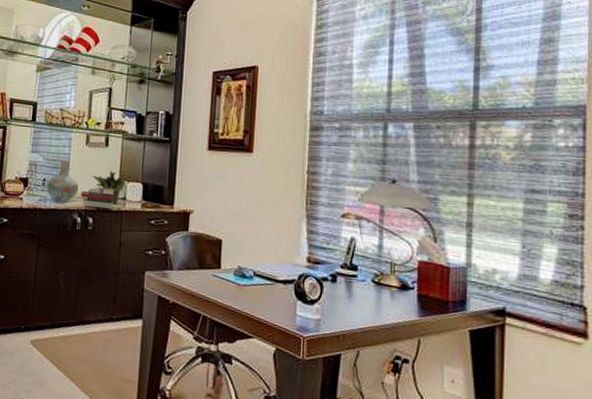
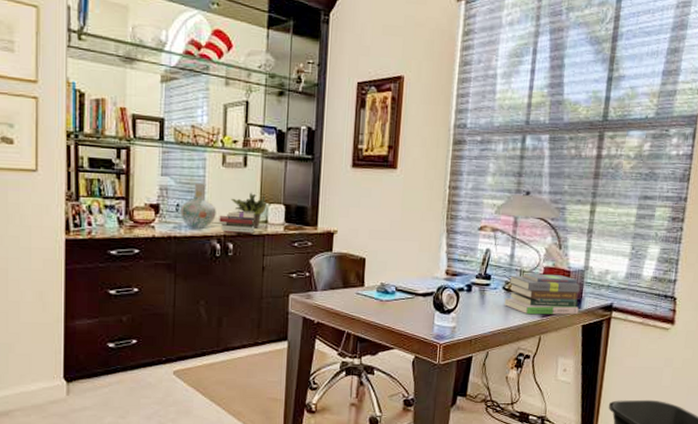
books: none [374,267,464,318] -> present [504,274,580,315]

